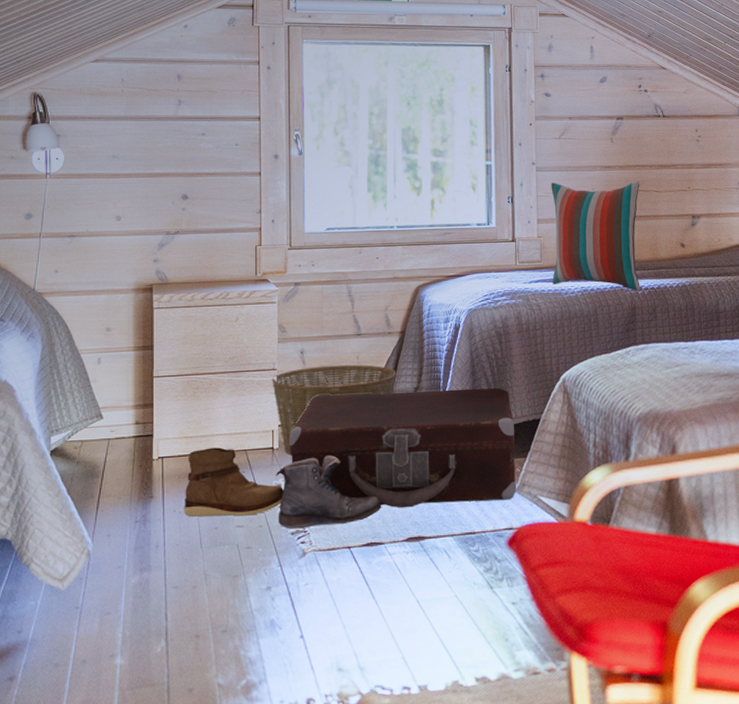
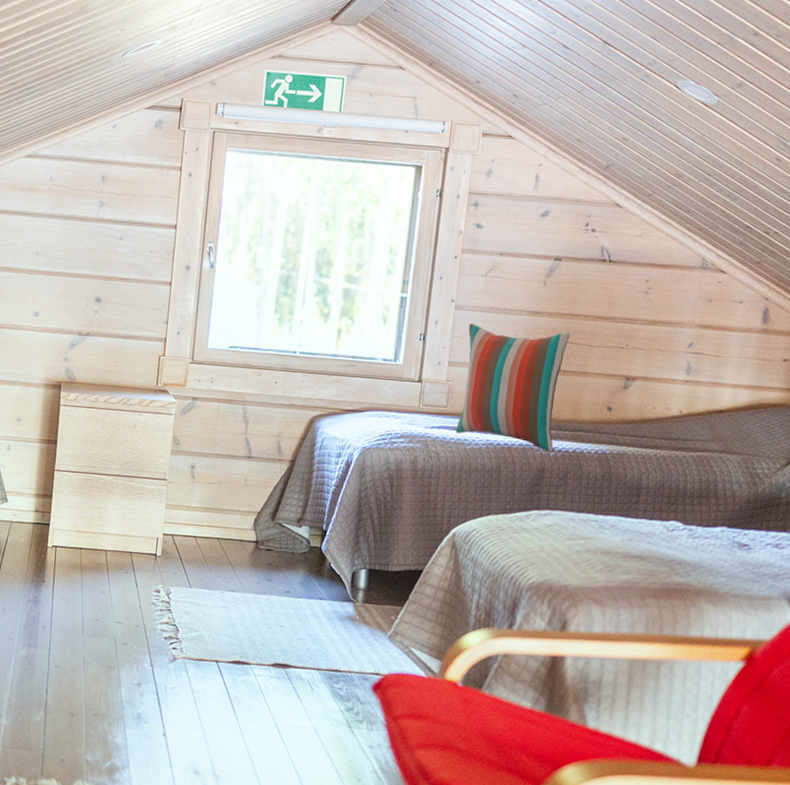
boot: present [183,447,284,517] -> none [70,544,162,614]
basket: present [272,364,397,454] -> none [161,482,282,564]
boot: present [276,455,382,529] -> none [154,570,253,639]
suitcase: present [288,388,516,508] -> none [170,511,395,645]

